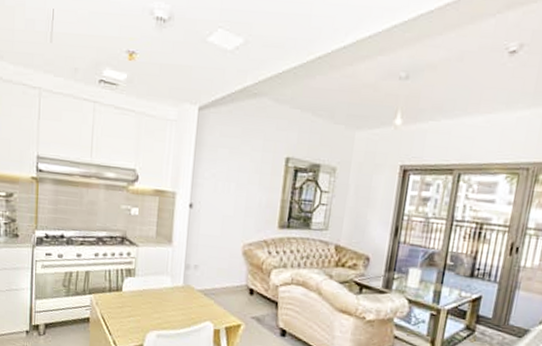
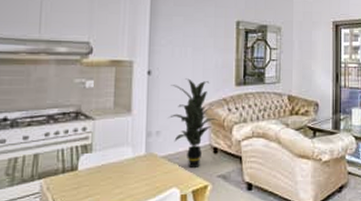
indoor plant: none [208,215,259,307] -> present [169,78,221,169]

